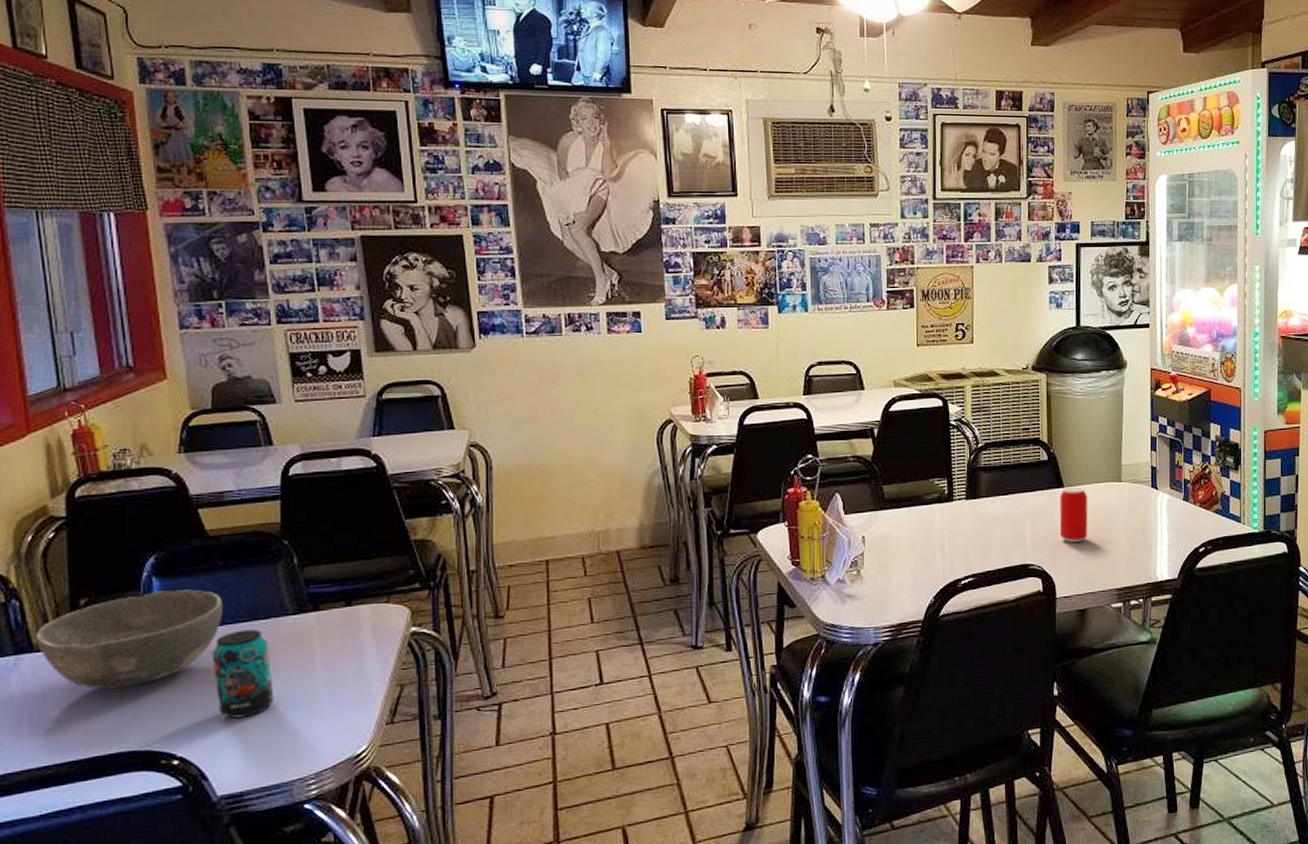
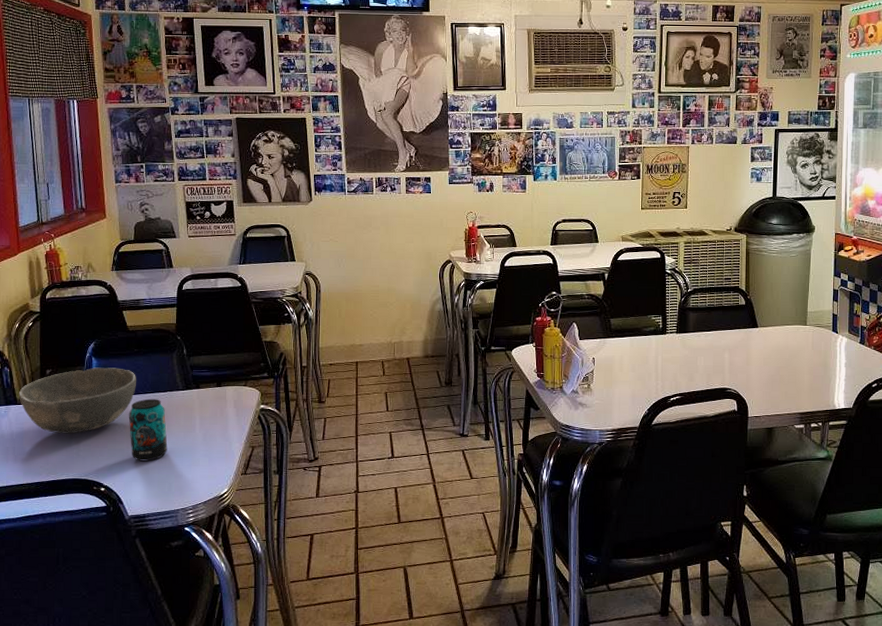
beverage can: present [1059,486,1088,543] -> none [753,327,777,373]

